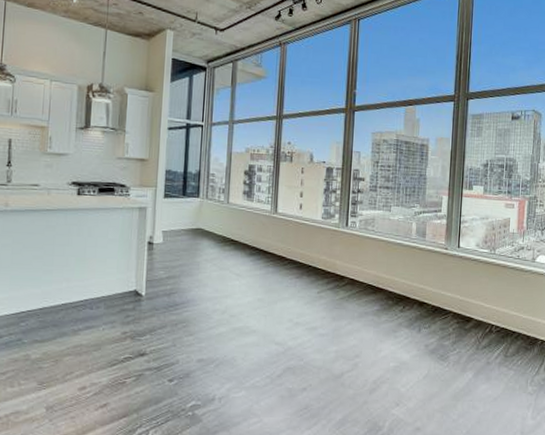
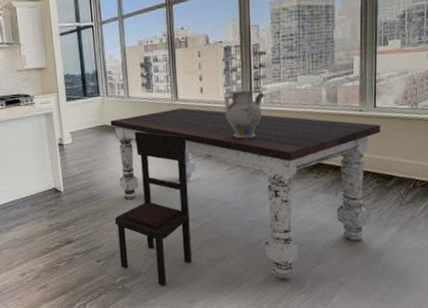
chair: none [194,240,282,417] -> present [114,131,192,286]
dining table: none [205,221,463,419] -> present [110,107,381,279]
ceramic jug: none [321,213,360,262] -> present [224,90,265,139]

